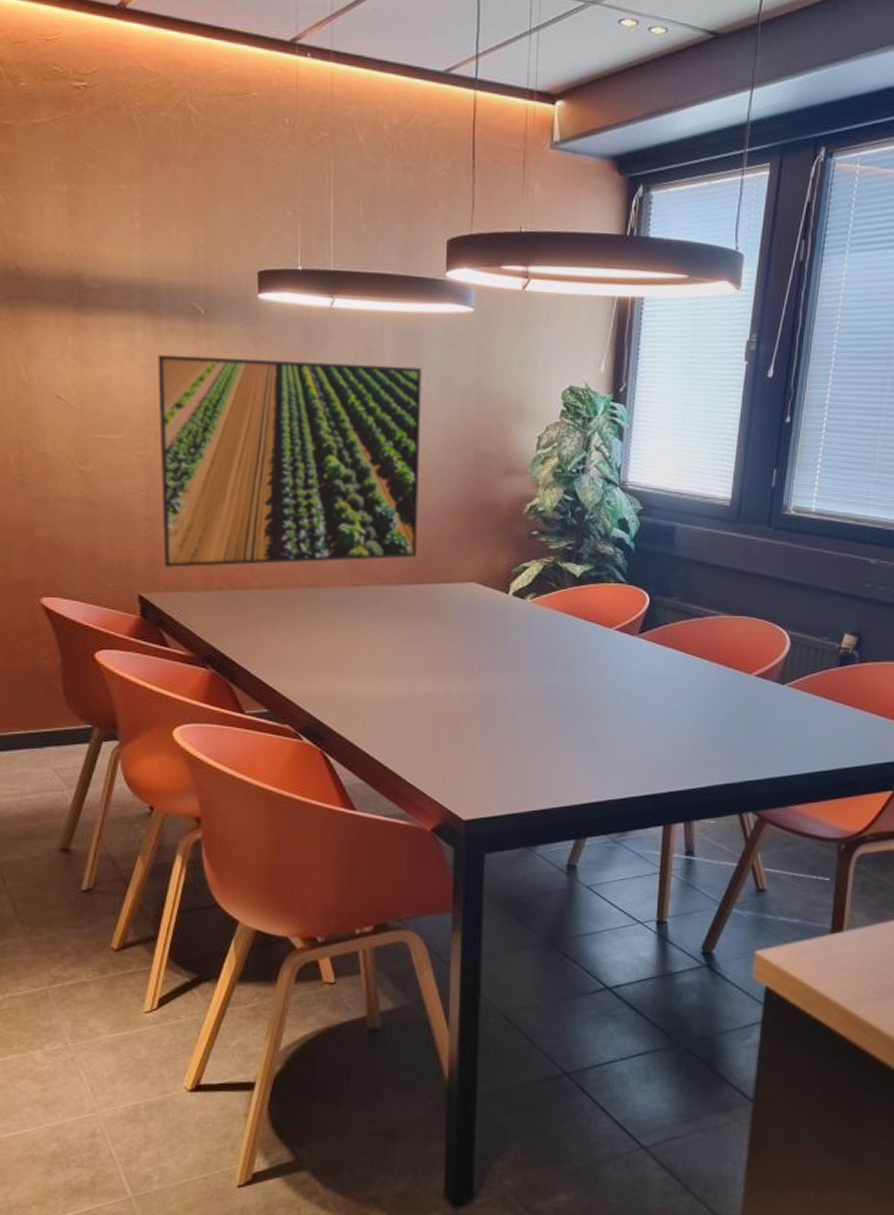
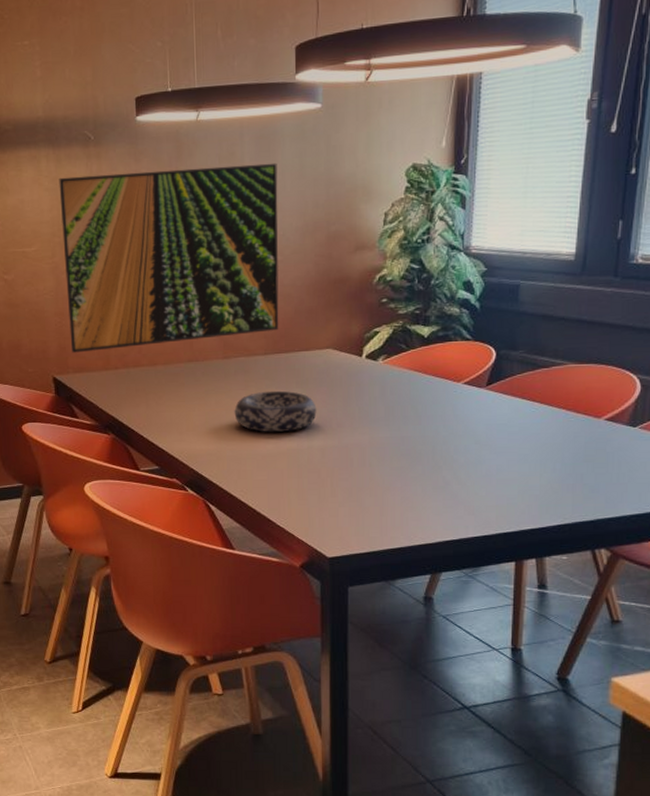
decorative bowl: none [361,626,457,675] -> present [234,390,317,433]

